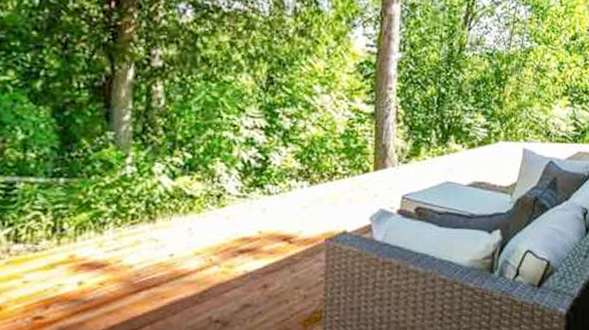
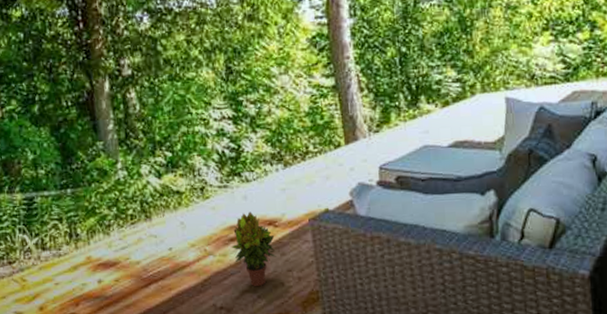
potted plant: none [239,225,288,302] -> present [231,211,277,287]

